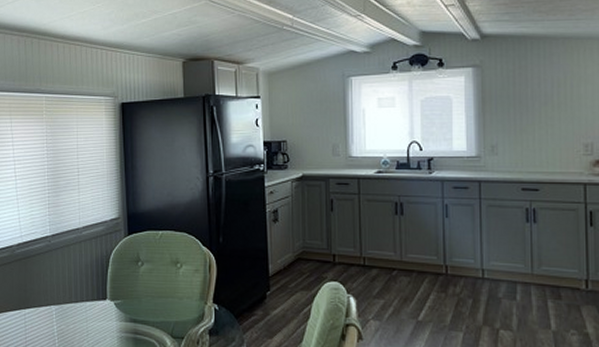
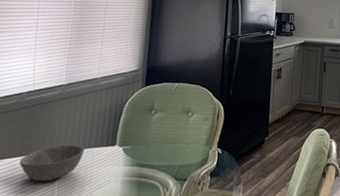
bowl: none [21,298,77,336] -> present [19,144,85,182]

